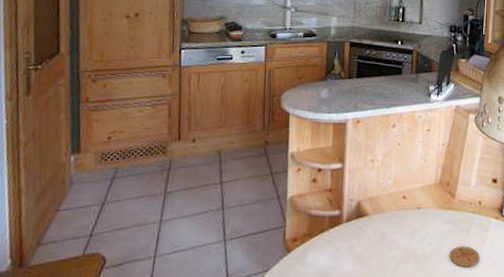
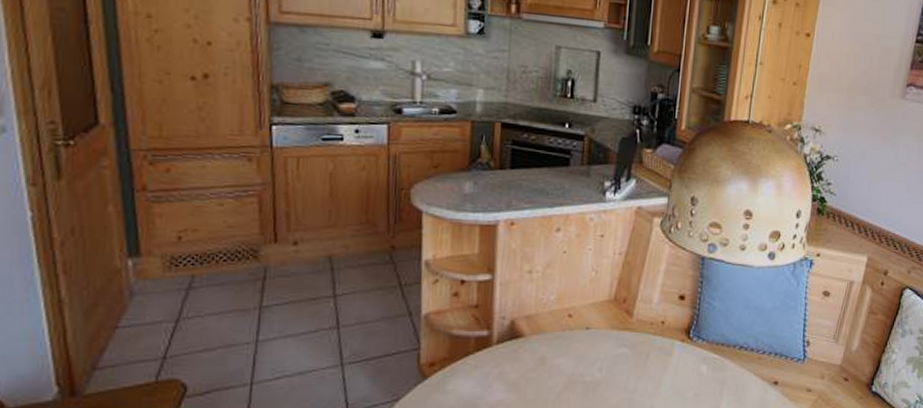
coaster: present [449,246,480,267] -> none [624,372,661,396]

